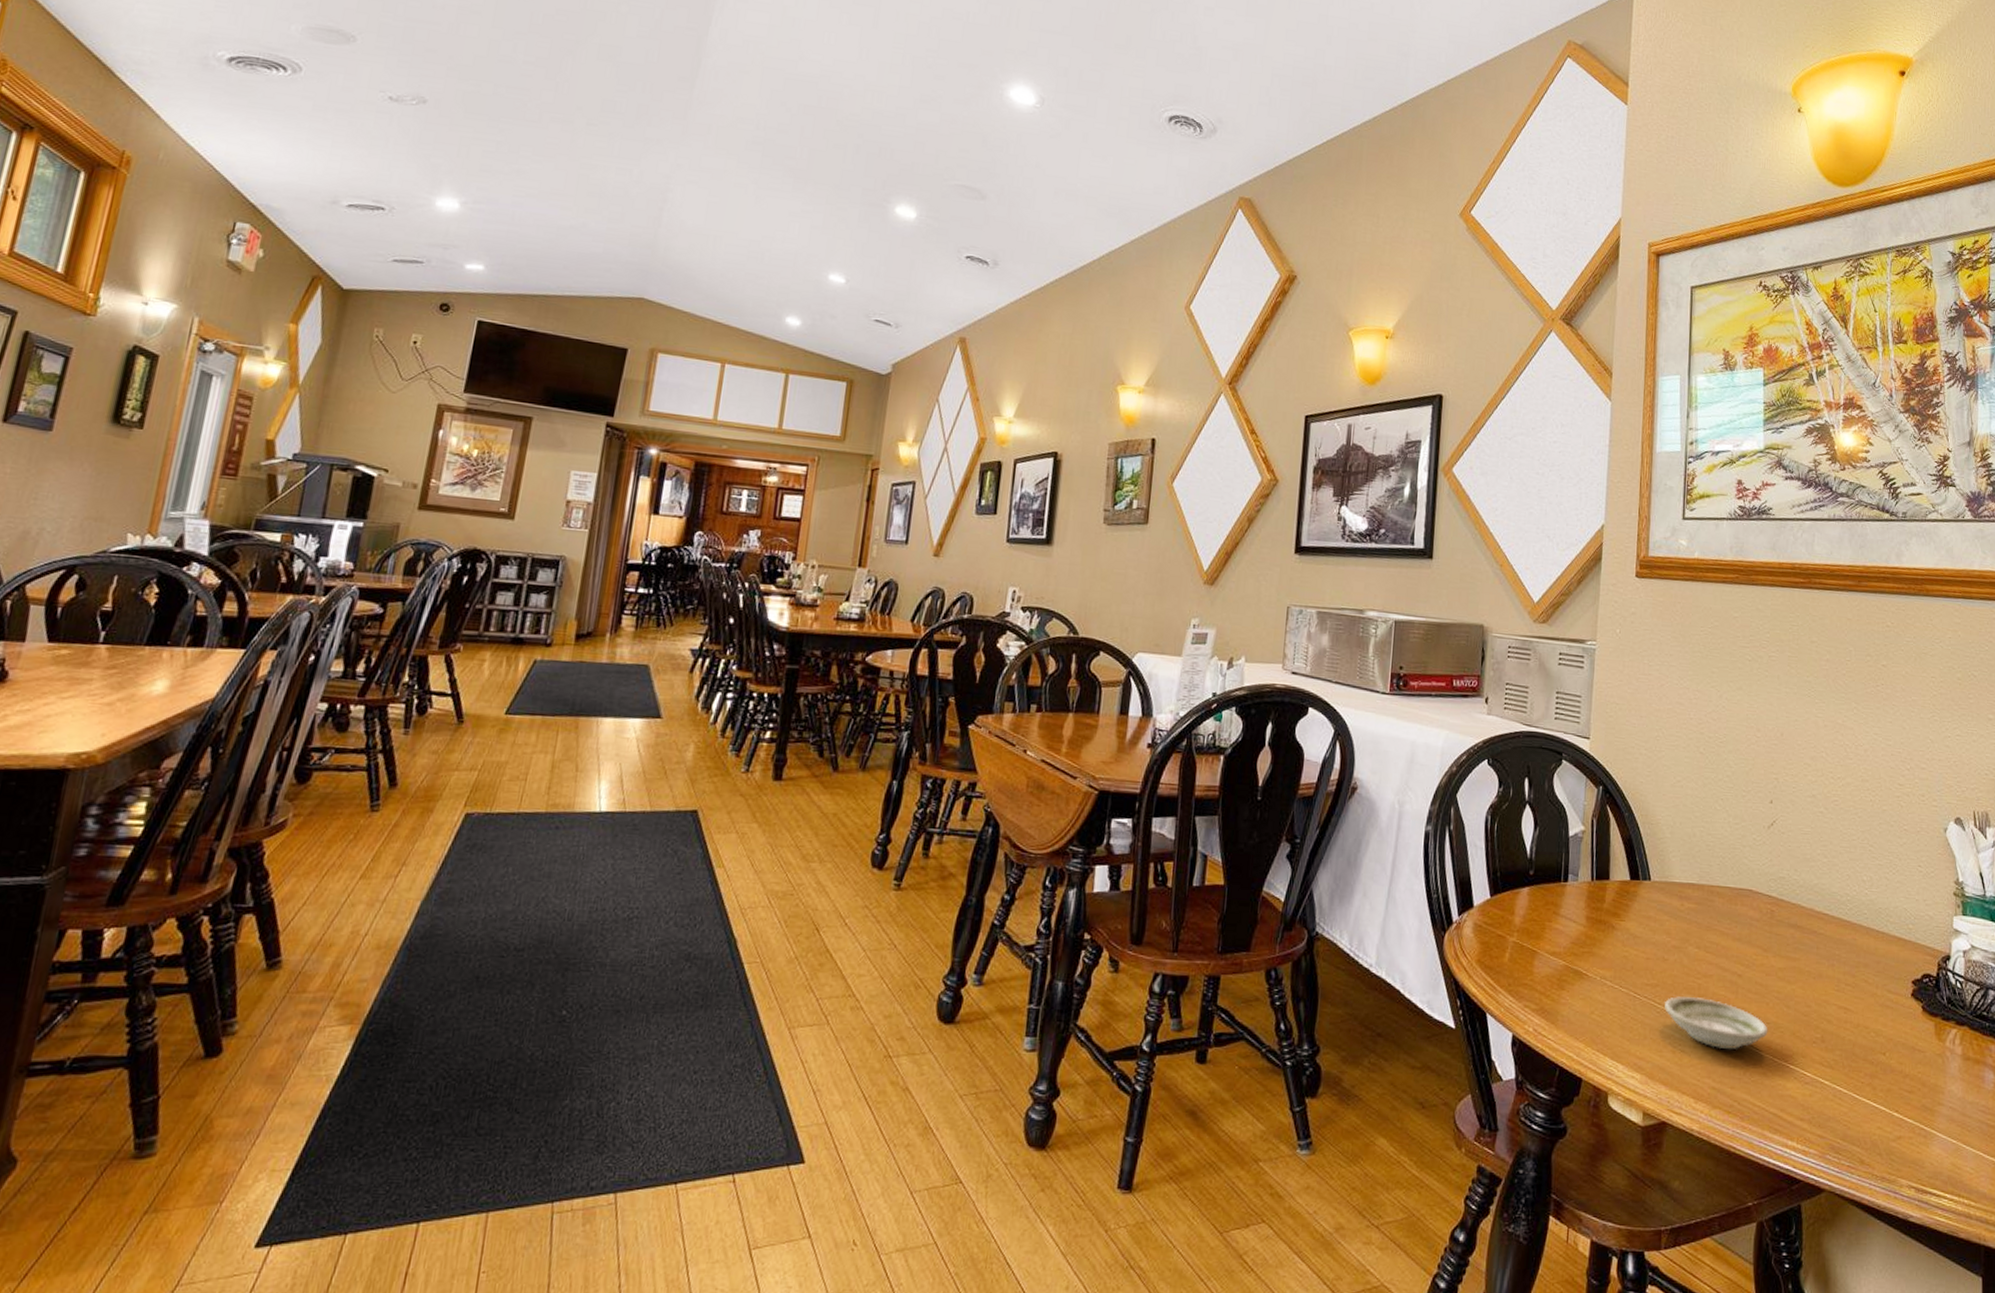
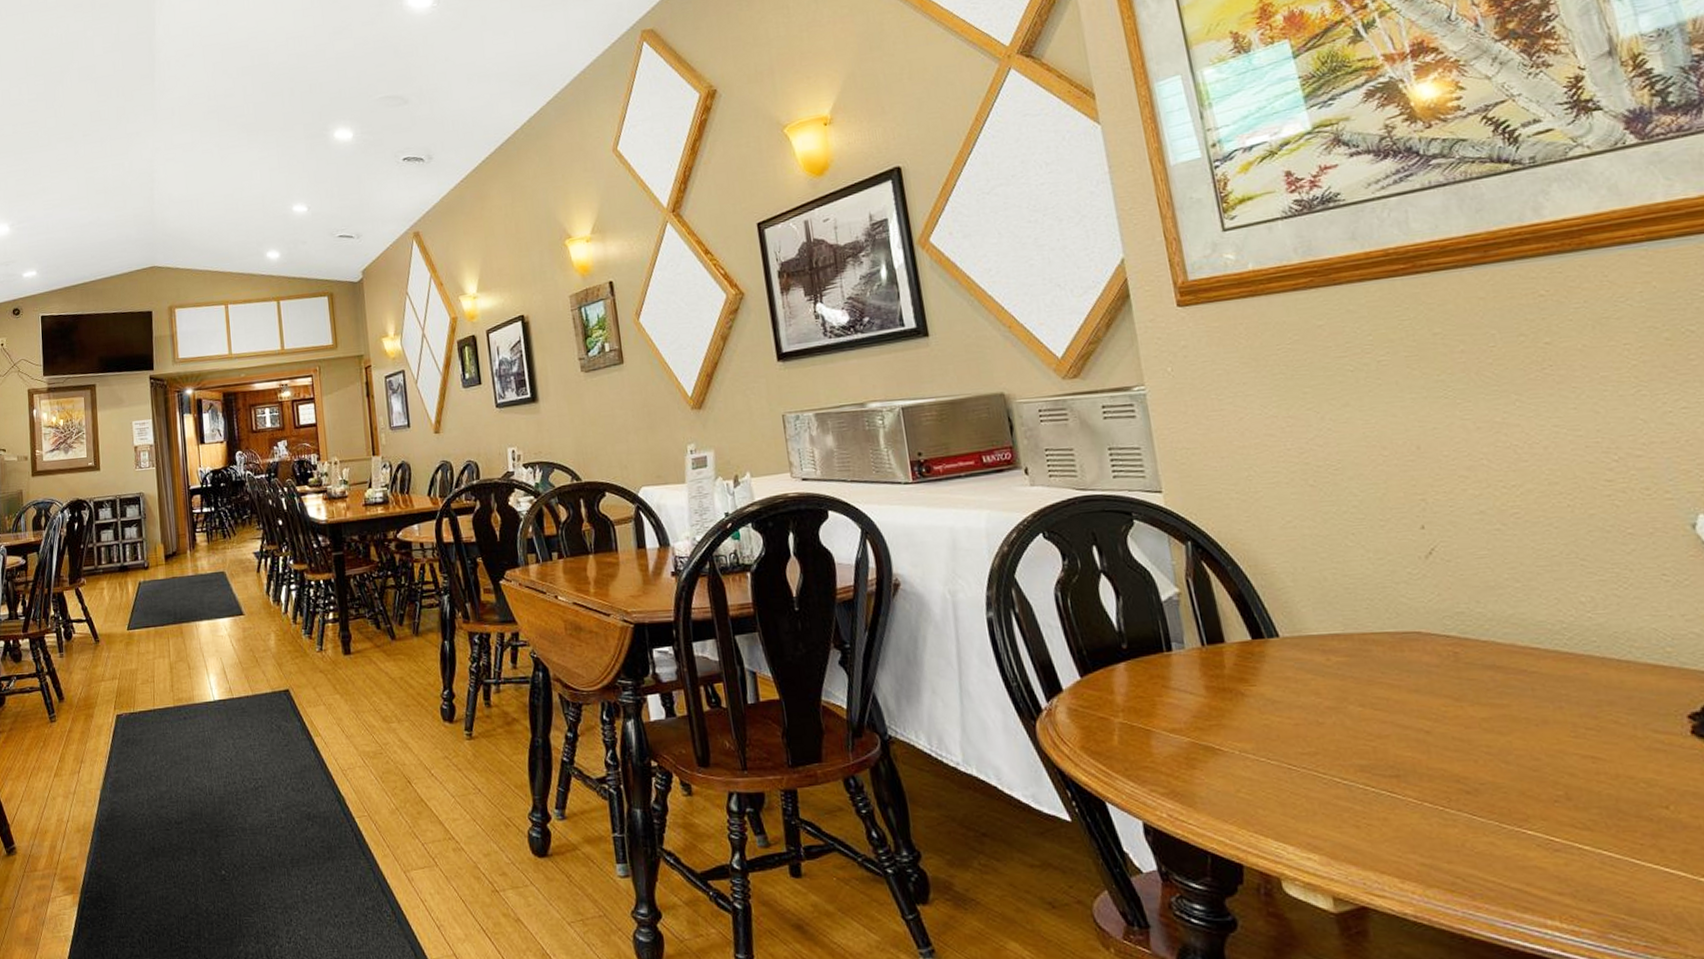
saucer: present [1665,996,1768,1049] -> none [1332,762,1486,818]

